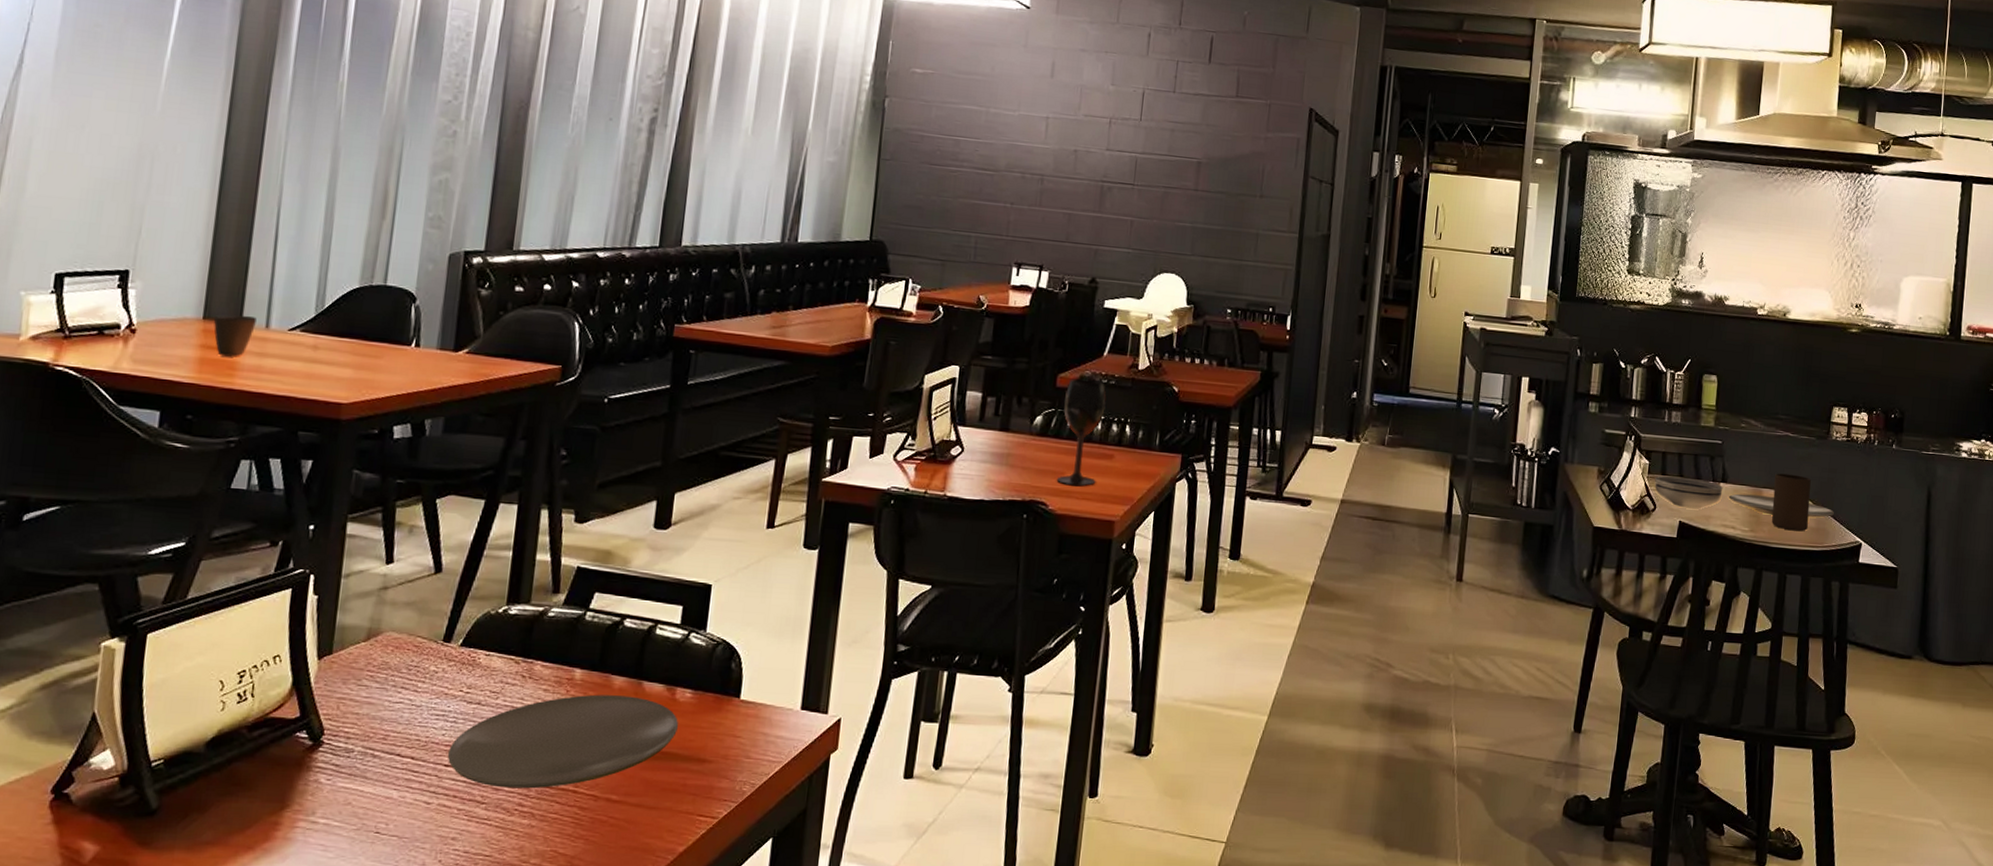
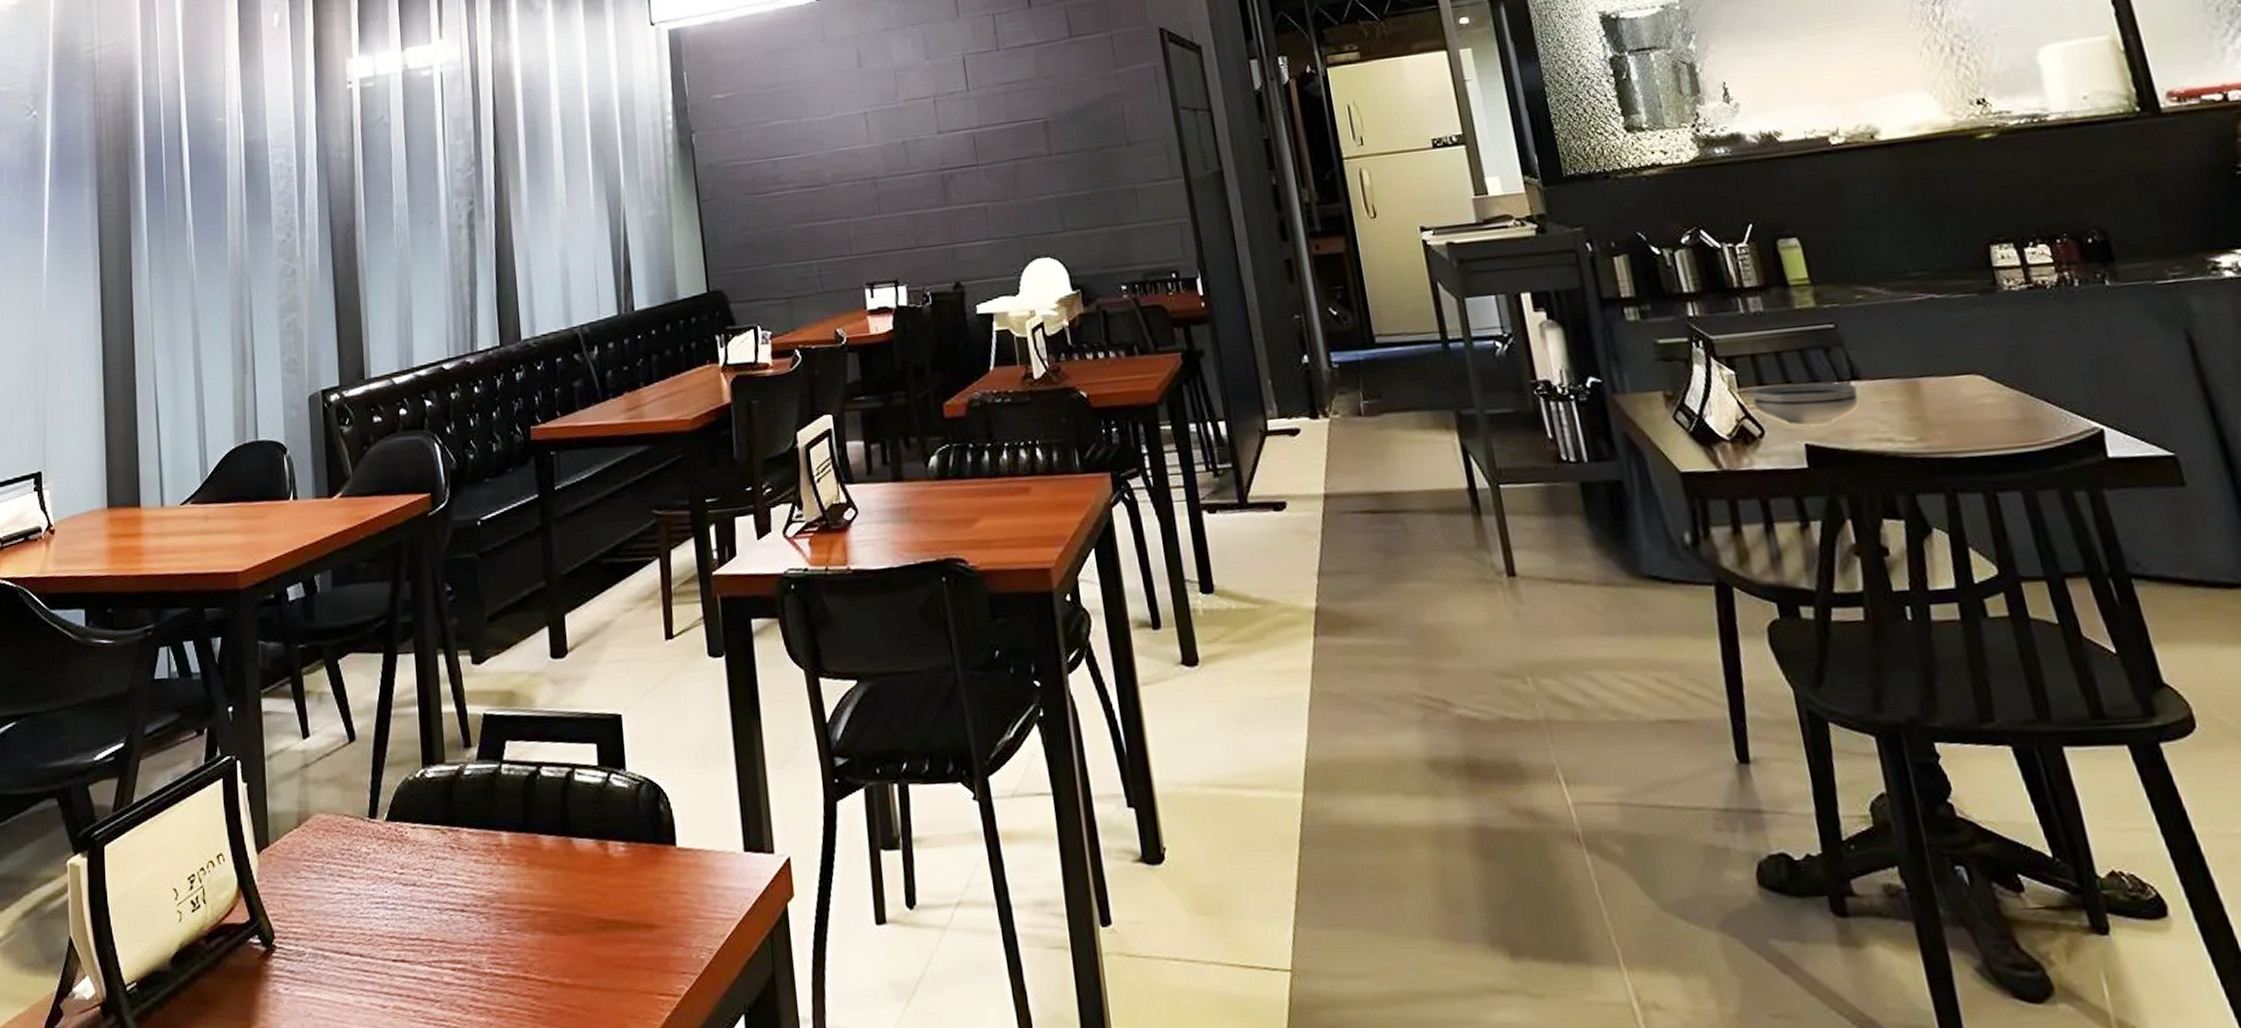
cup: present [214,314,257,357] -> none [117,497,152,543]
plate: present [447,694,678,789] -> none [393,857,618,981]
wine glass: present [1056,378,1107,486] -> none [956,400,1017,533]
plate: present [1729,493,1834,518] -> none [1869,385,2044,414]
cup: present [1772,473,1811,532] -> none [1931,349,2008,430]

